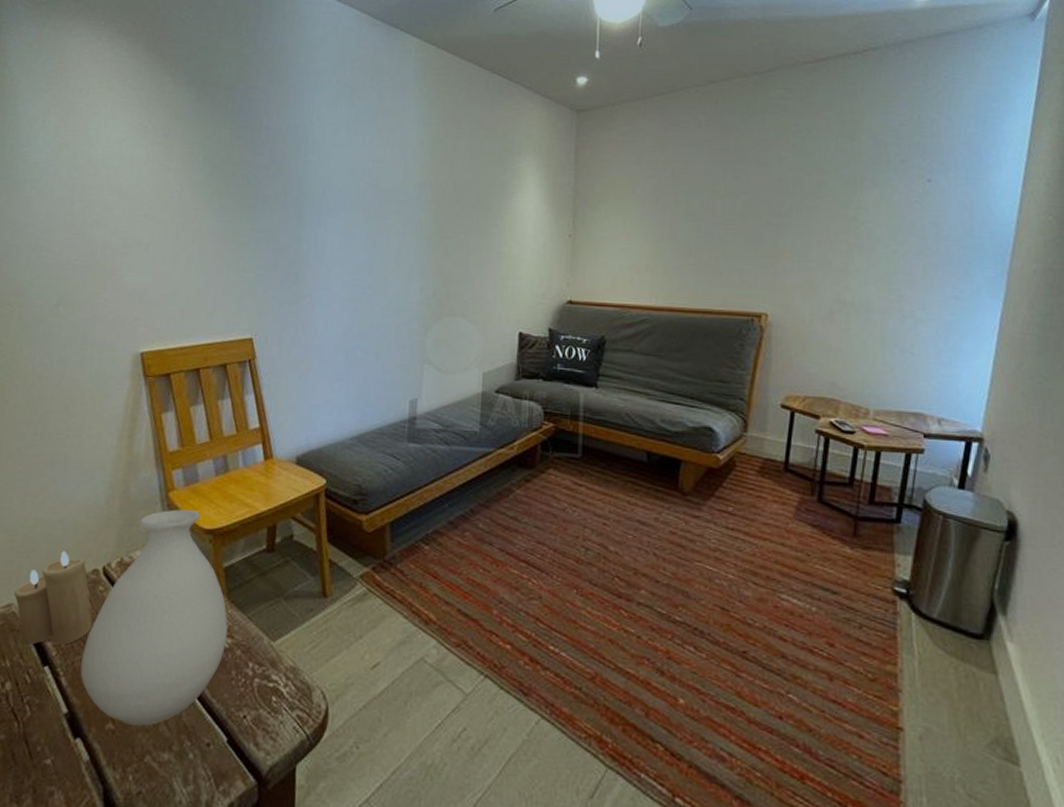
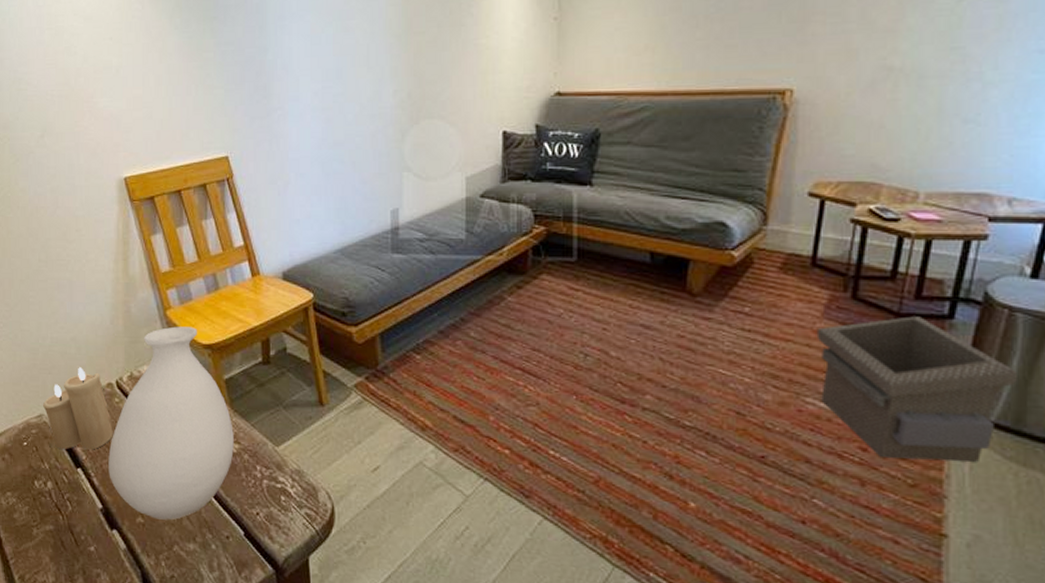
storage basket: none [789,519,953,657] -> present [816,316,1017,462]

